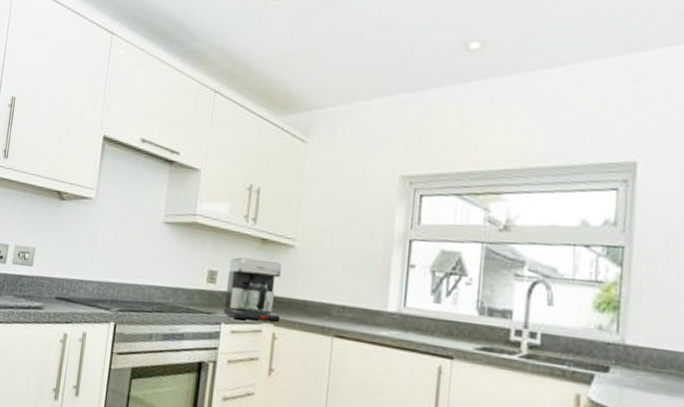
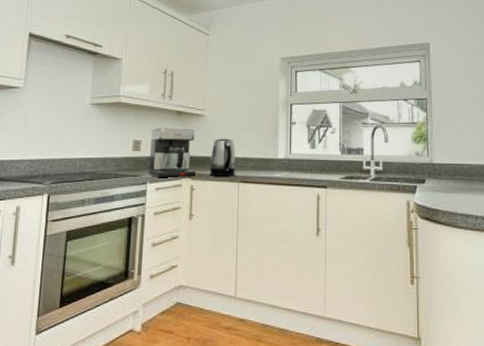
kettle: none [296,277,331,328] -> present [209,138,236,176]

